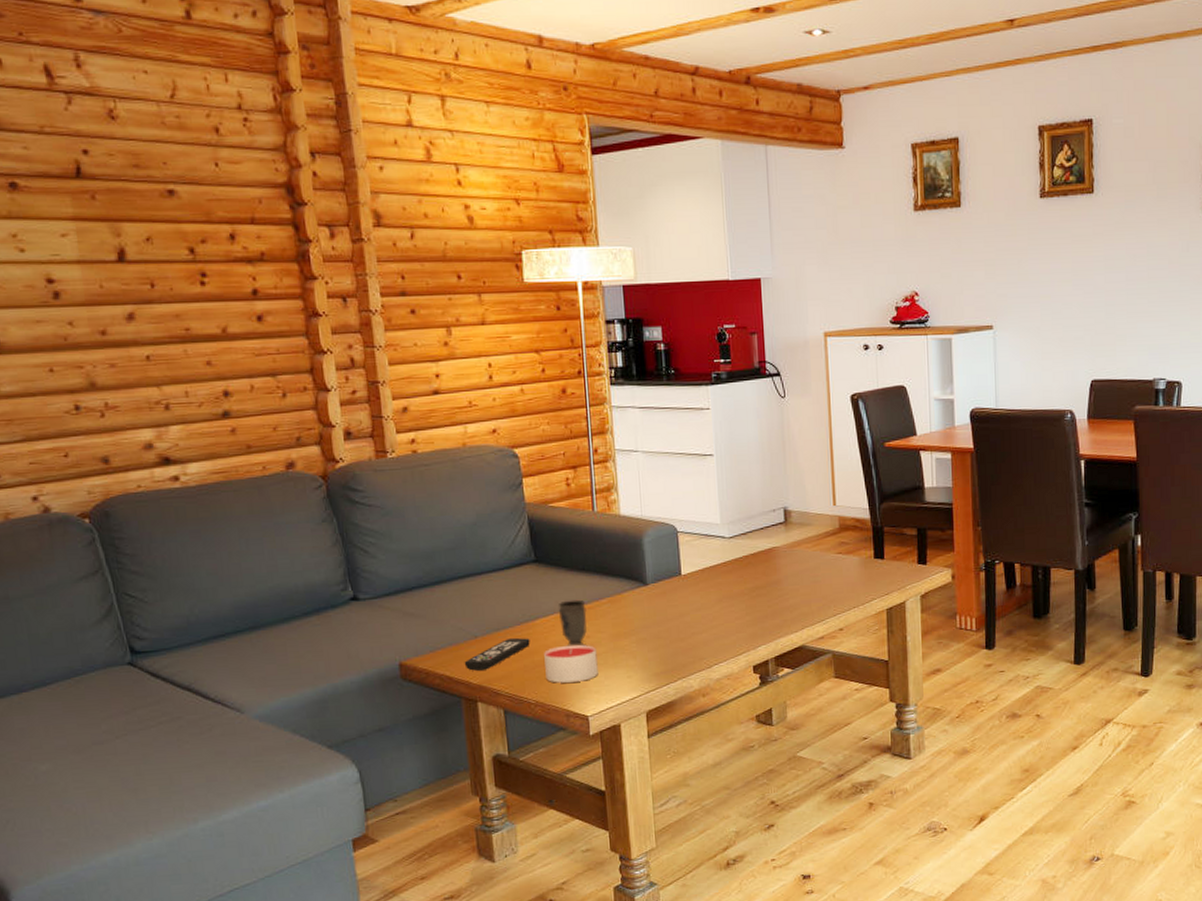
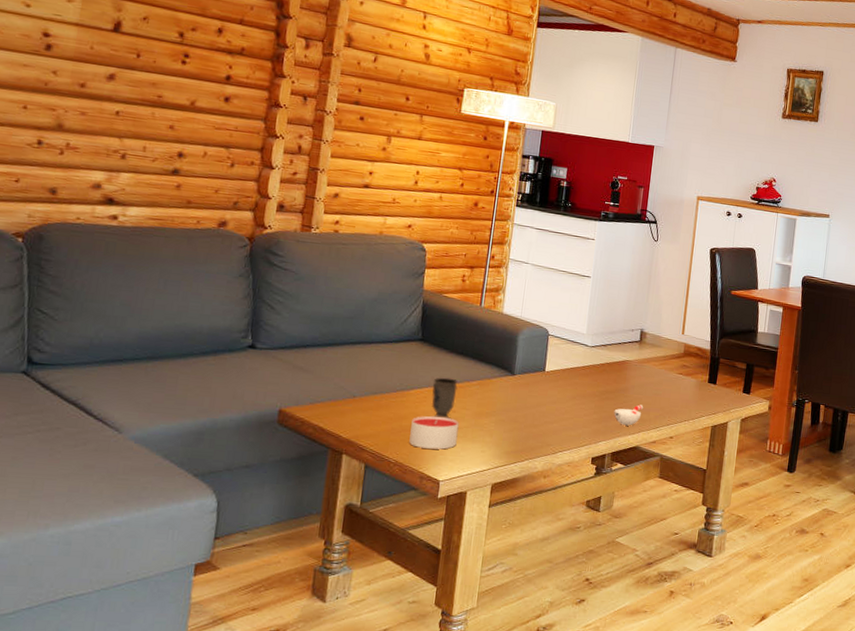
remote control: present [464,638,530,671] -> none [338,403,402,427]
cup: none [769,596,803,624] -> present [613,404,644,426]

